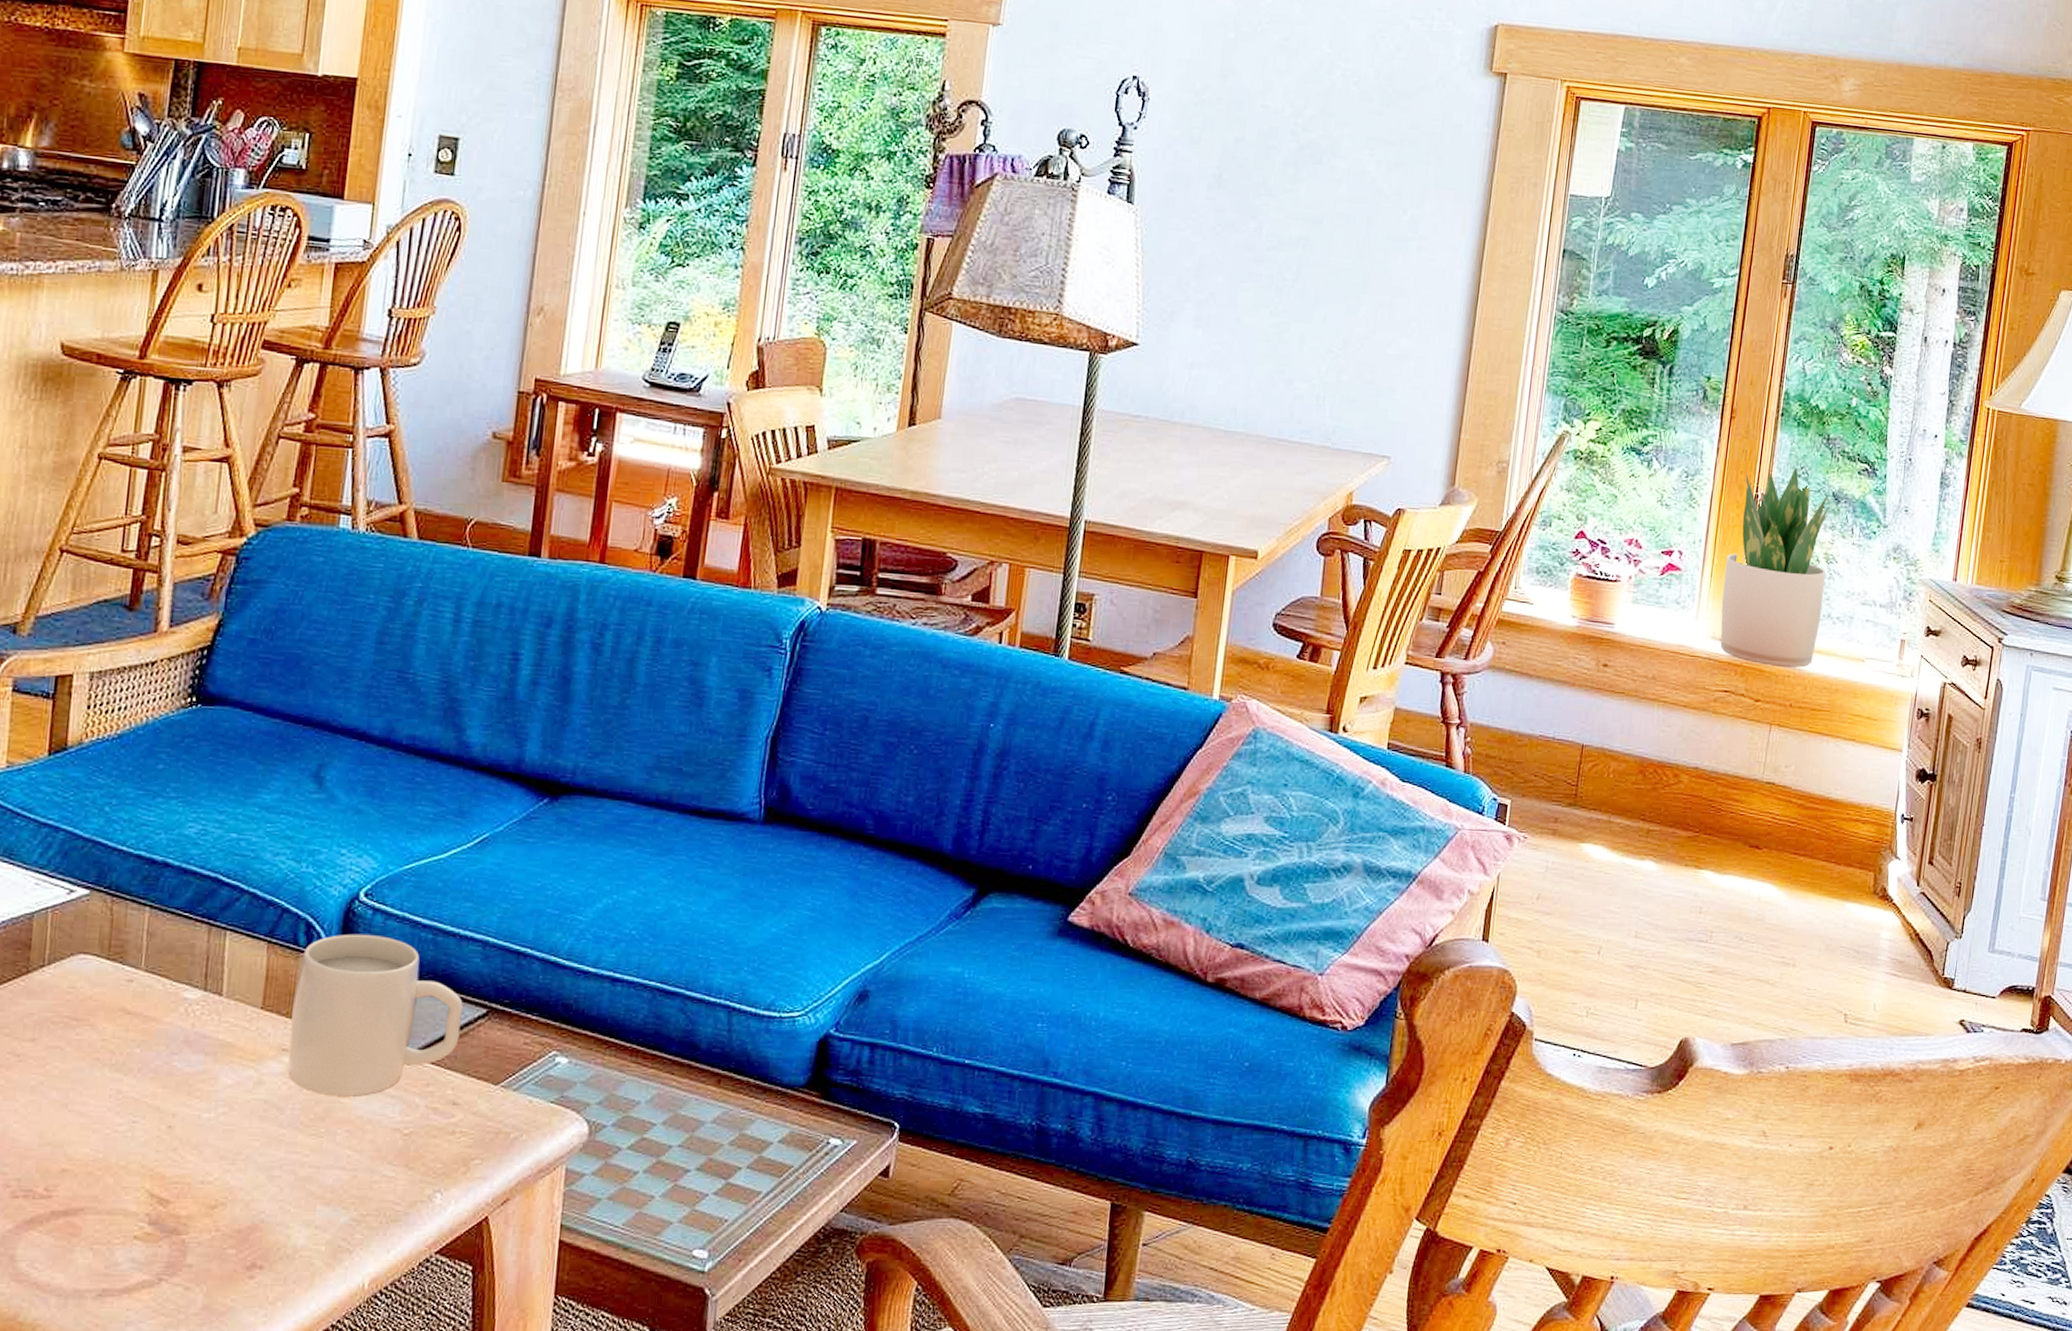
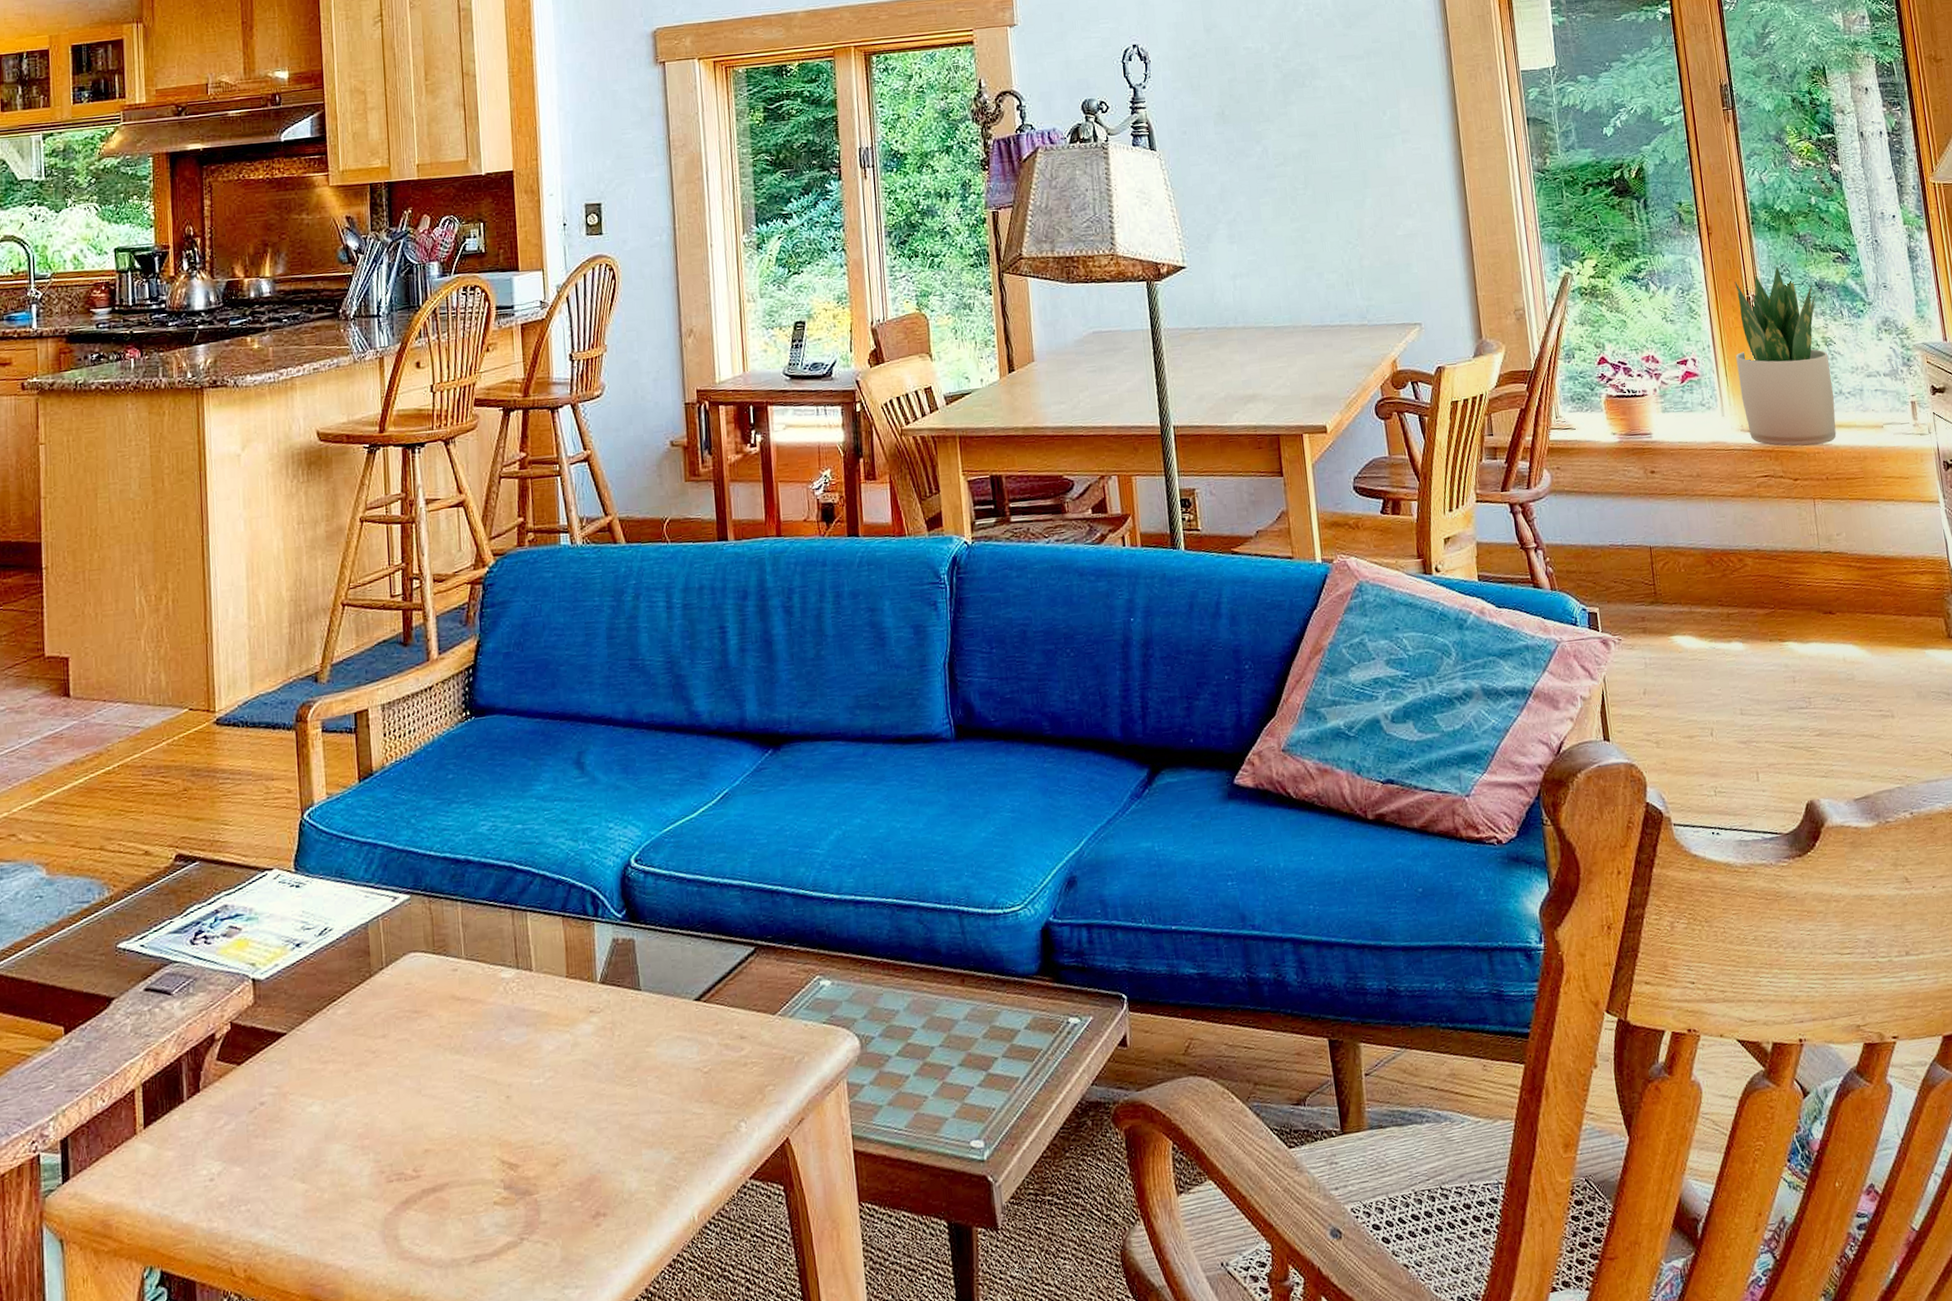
mug: present [287,933,464,1097] -> none [591,895,736,1048]

